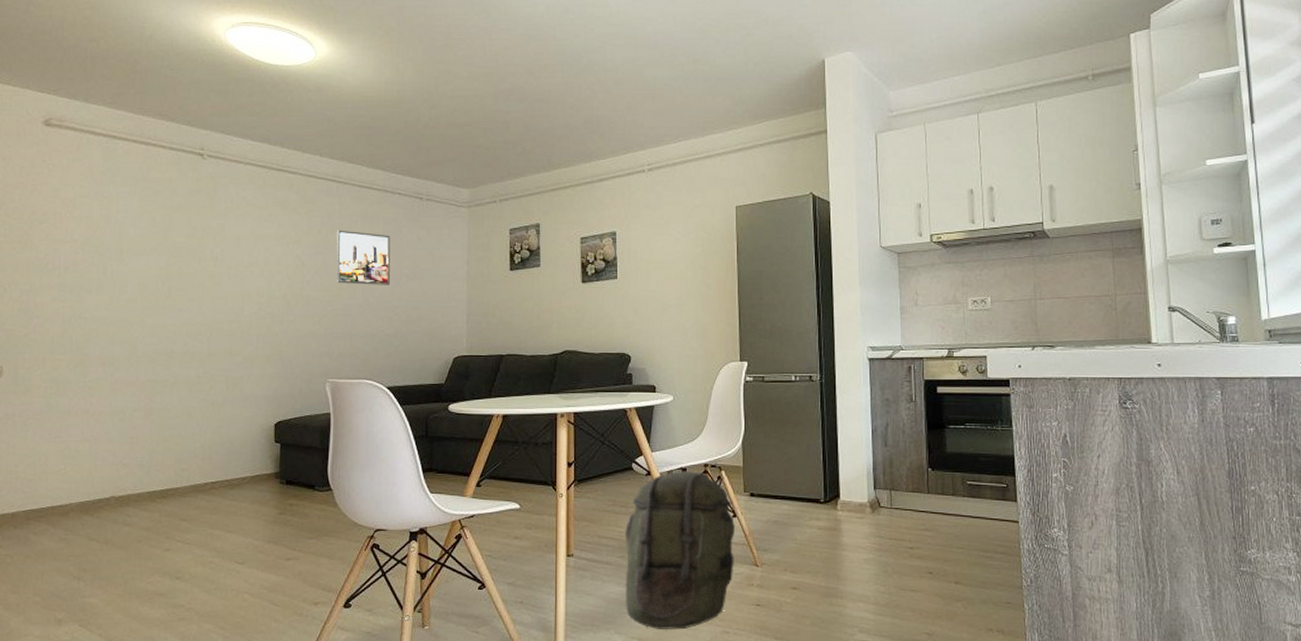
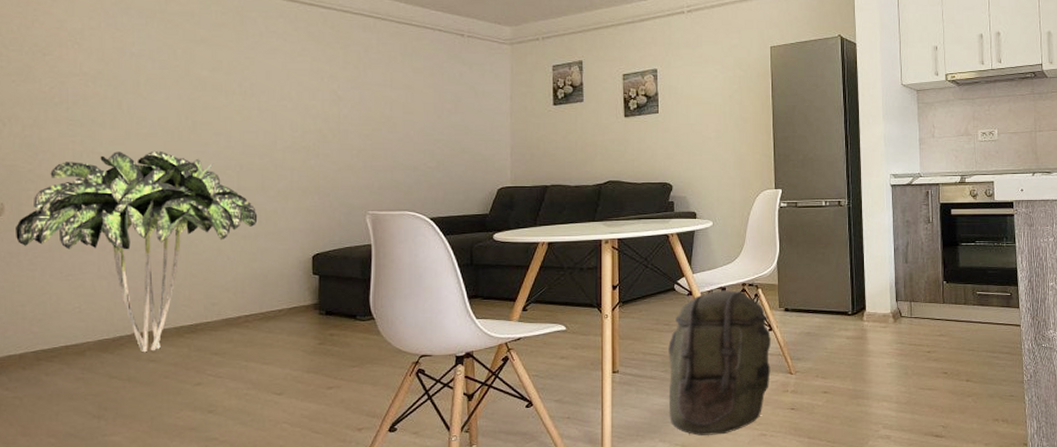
indoor plant: none [12,316,225,516] -> present [16,150,258,353]
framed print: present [337,230,390,285] -> none [375,65,431,119]

